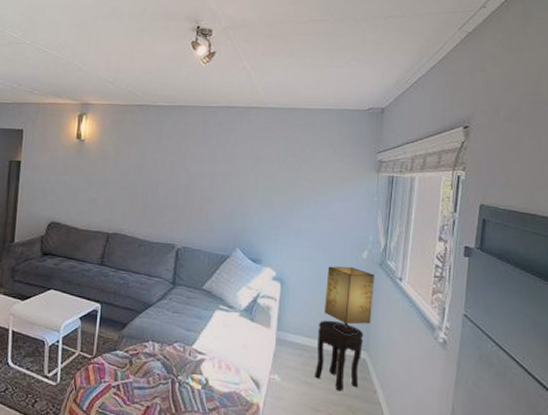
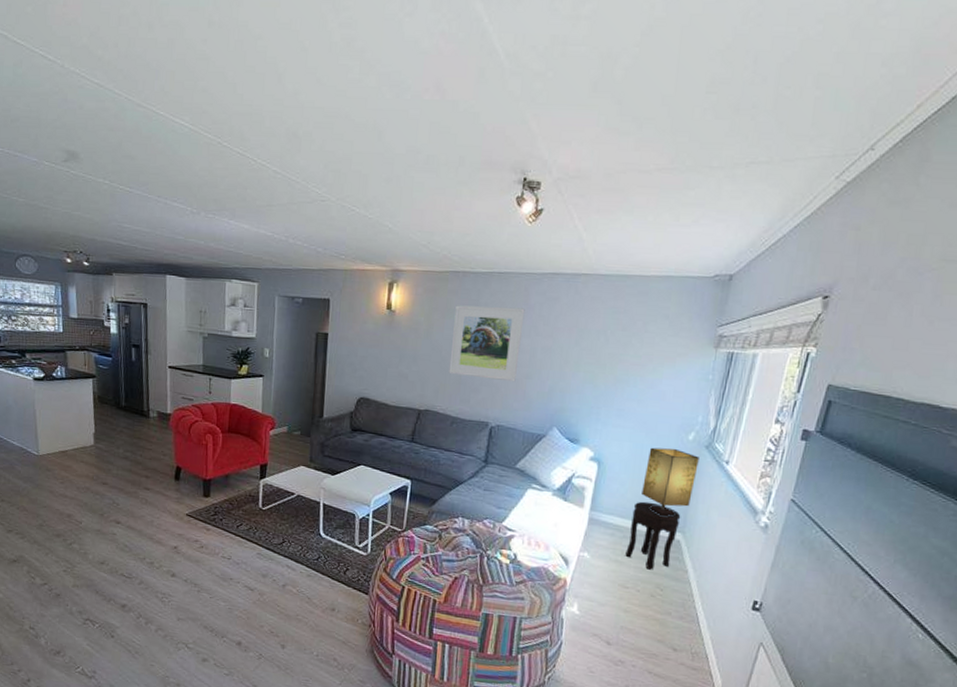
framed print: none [135,135,204,206] -> present [448,305,525,382]

